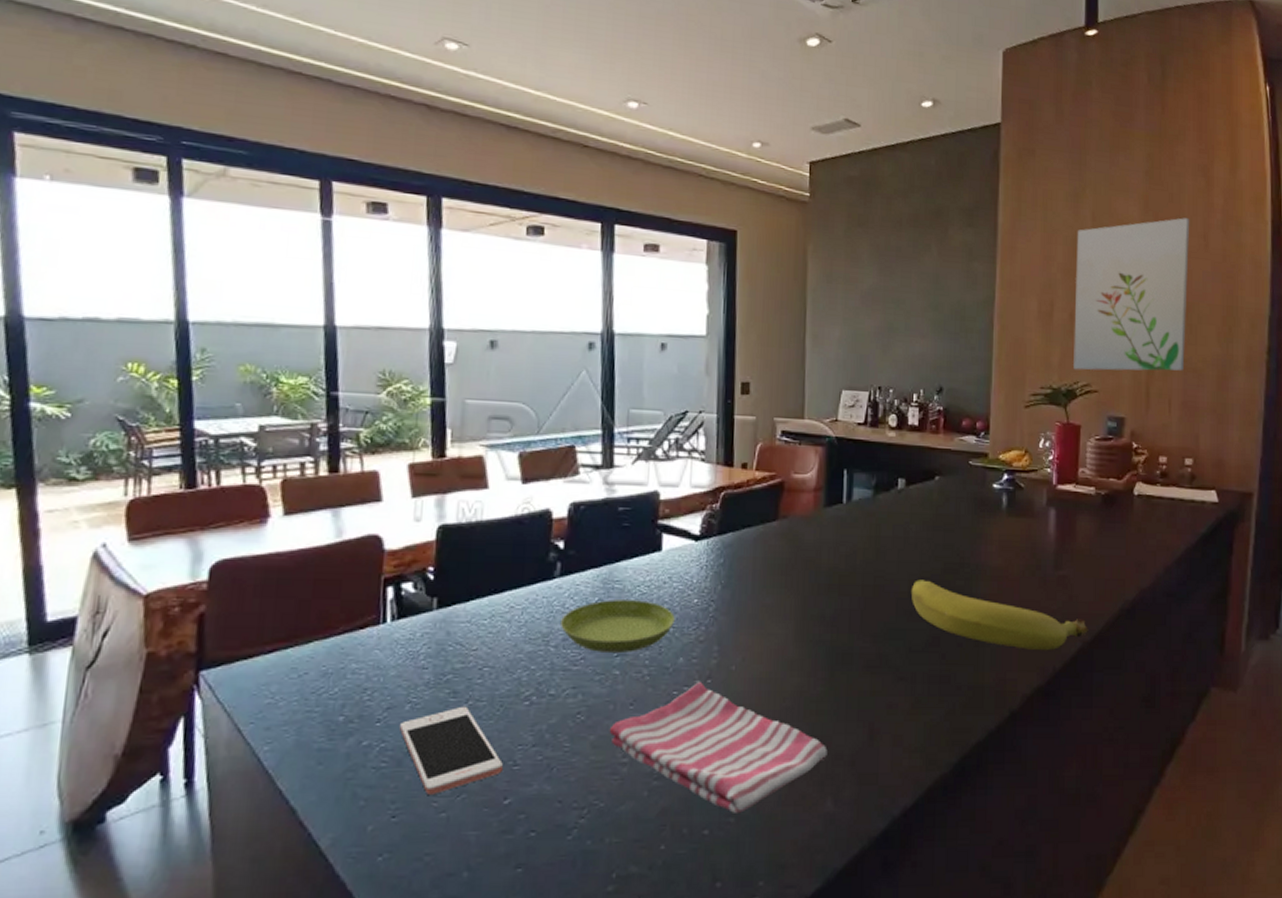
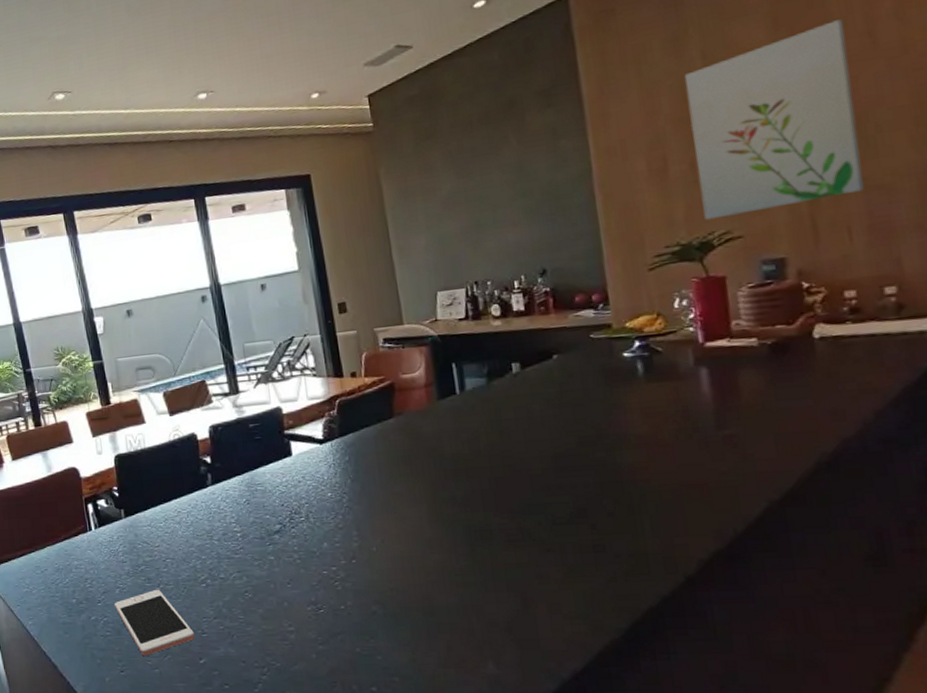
saucer: present [561,600,675,652] -> none [219,498,314,543]
dish towel: present [609,681,828,813] -> none [273,561,481,673]
banana: present [910,579,1088,650] -> none [544,455,775,514]

